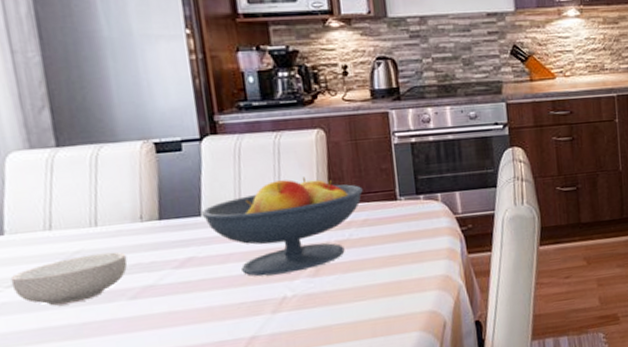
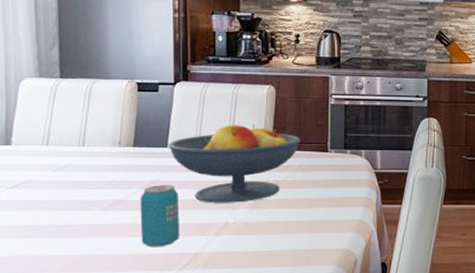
cereal bowl: present [10,252,128,306] -> none [12,169,105,208]
beverage can: none [174,260,229,337] -> present [139,185,179,247]

